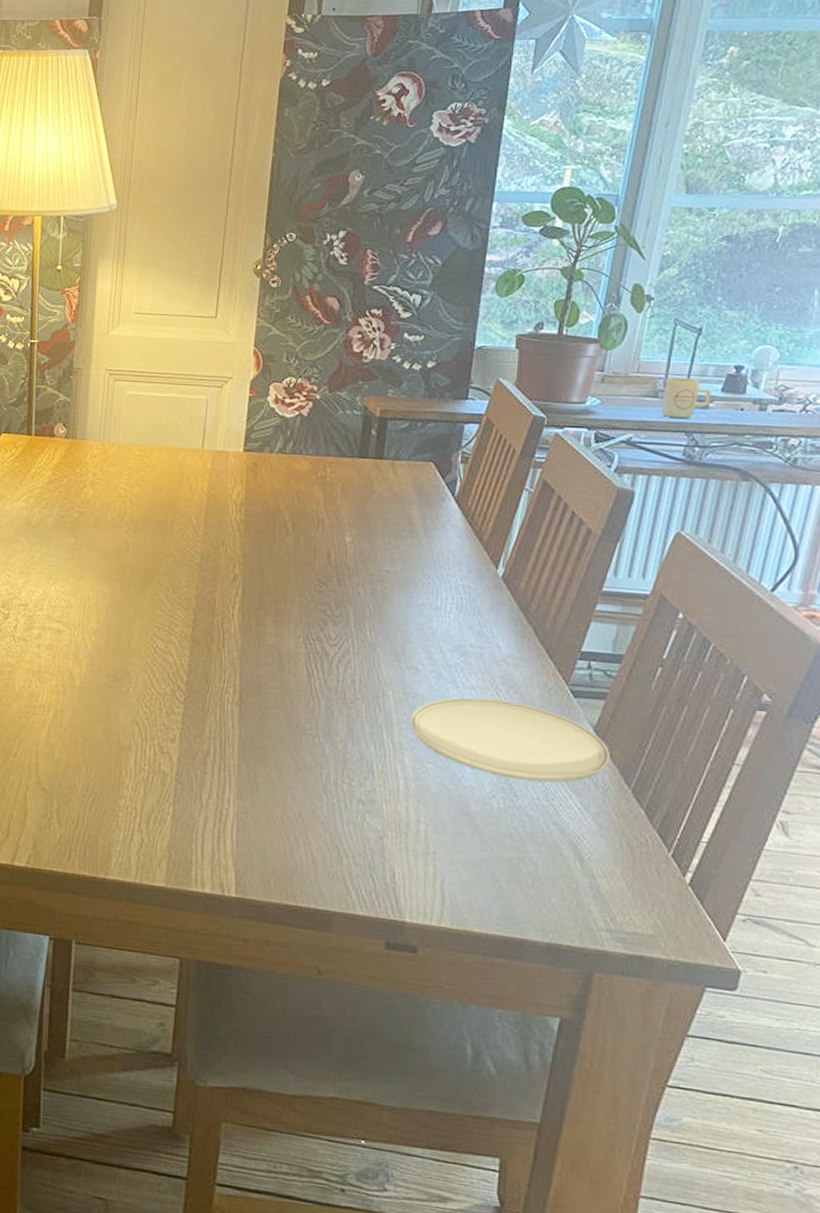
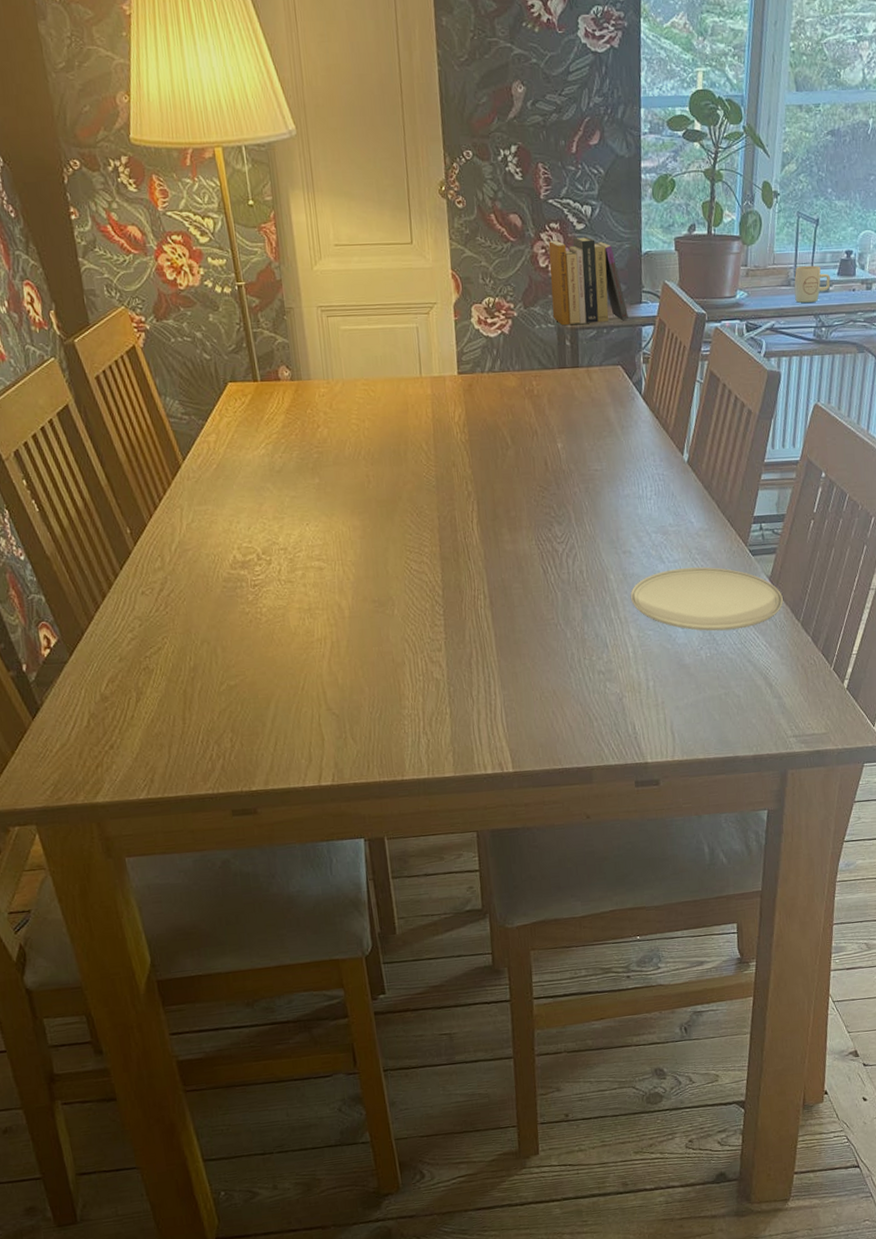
books: none [360,324,450,416] -> present [548,236,628,325]

